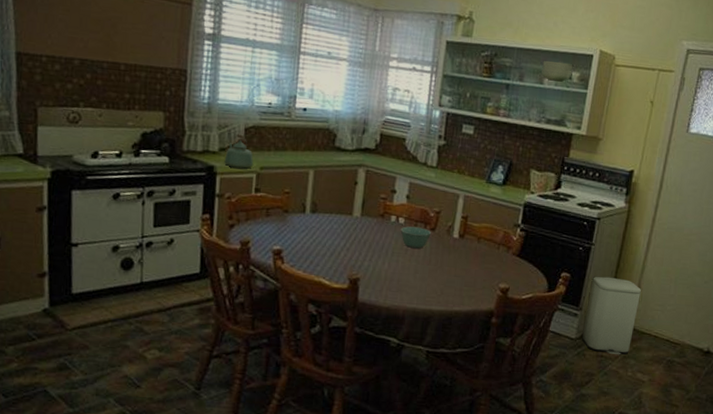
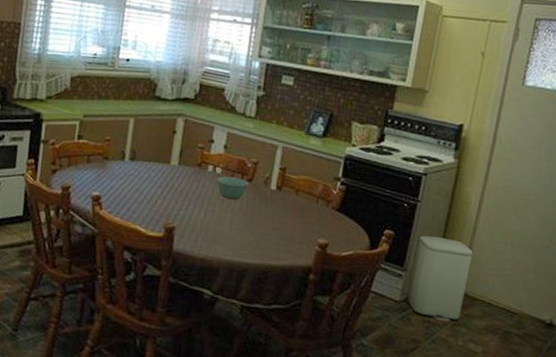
kettle: present [224,134,253,169] -> none [50,83,78,116]
bowl: present [541,60,573,83] -> none [364,12,398,34]

